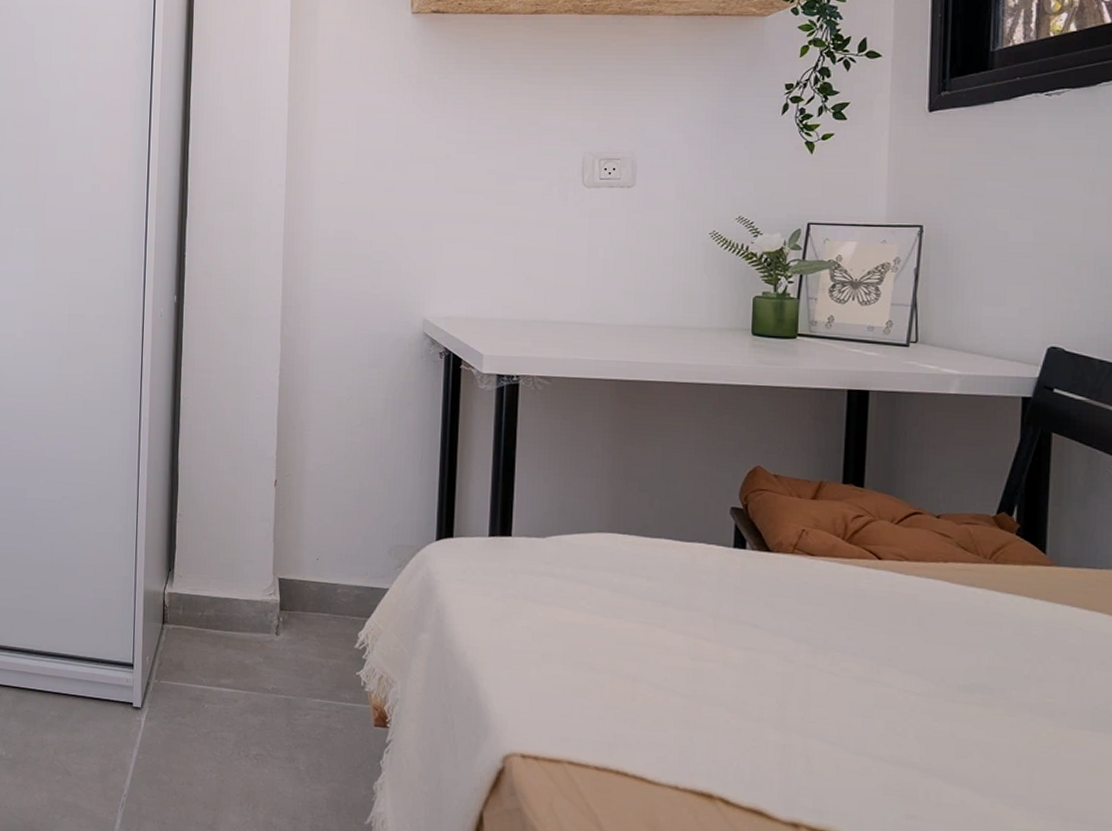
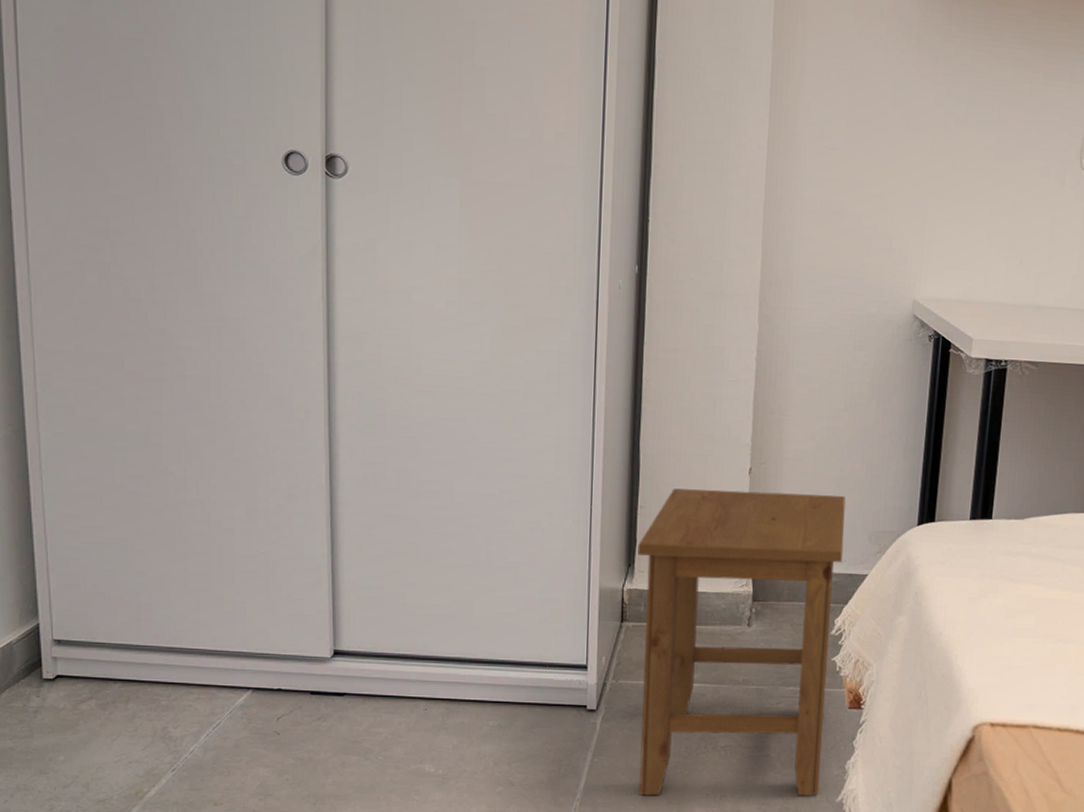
stool: none [177,498,365,816] -> present [637,488,846,796]

